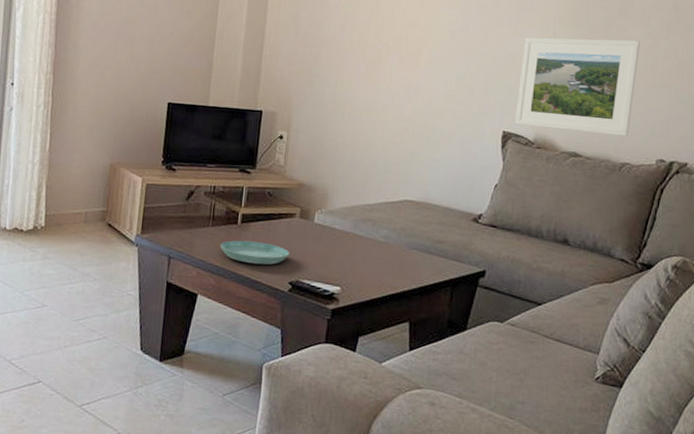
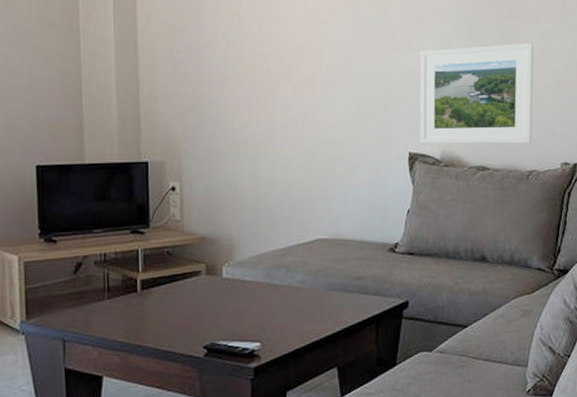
saucer: present [220,240,289,265] -> none [121,307,200,334]

